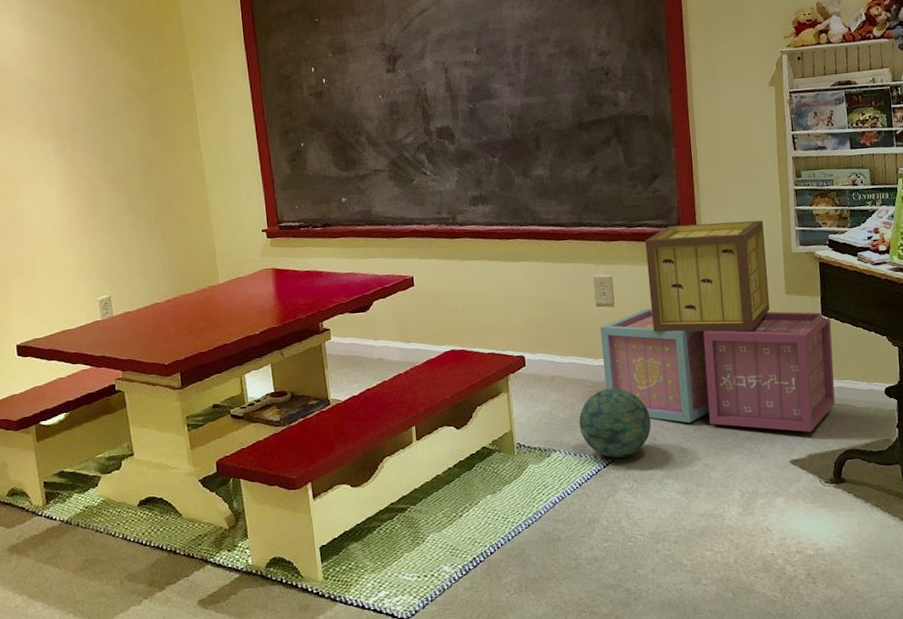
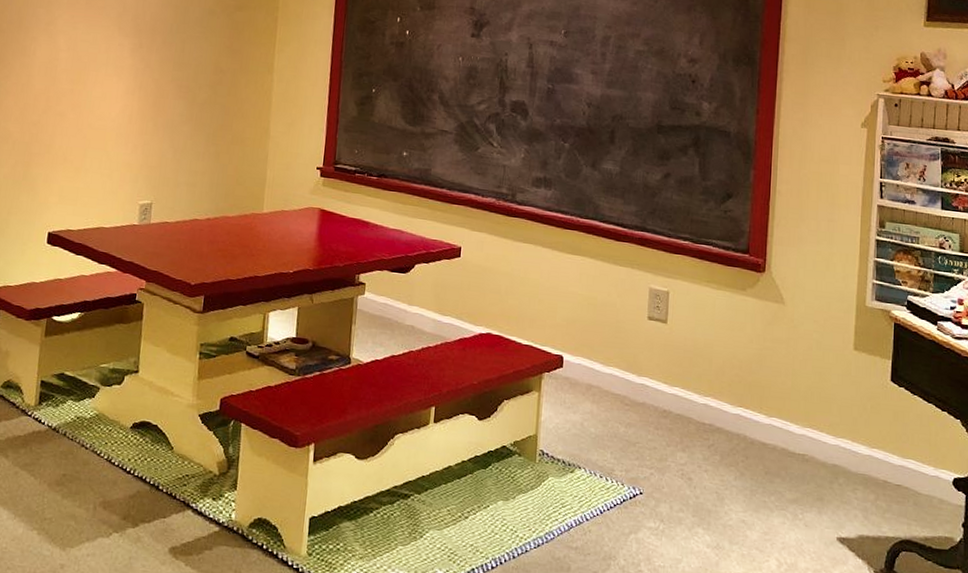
ball: present [579,388,651,458] -> none [610,411,689,492]
crates: present [600,220,835,432] -> none [645,250,901,510]

